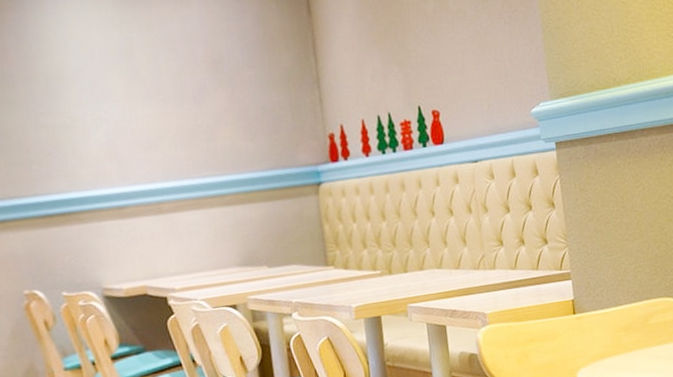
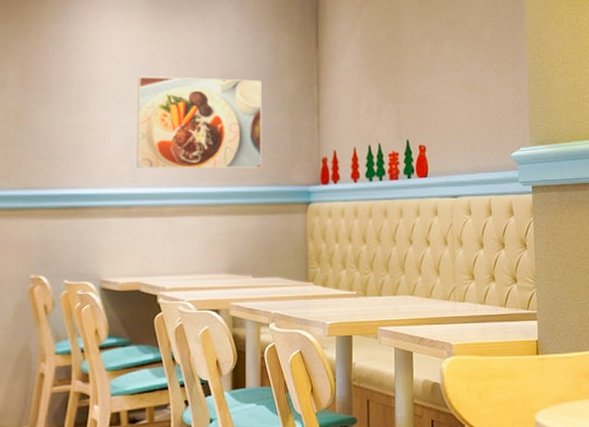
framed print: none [112,56,264,165] -> present [136,76,262,169]

